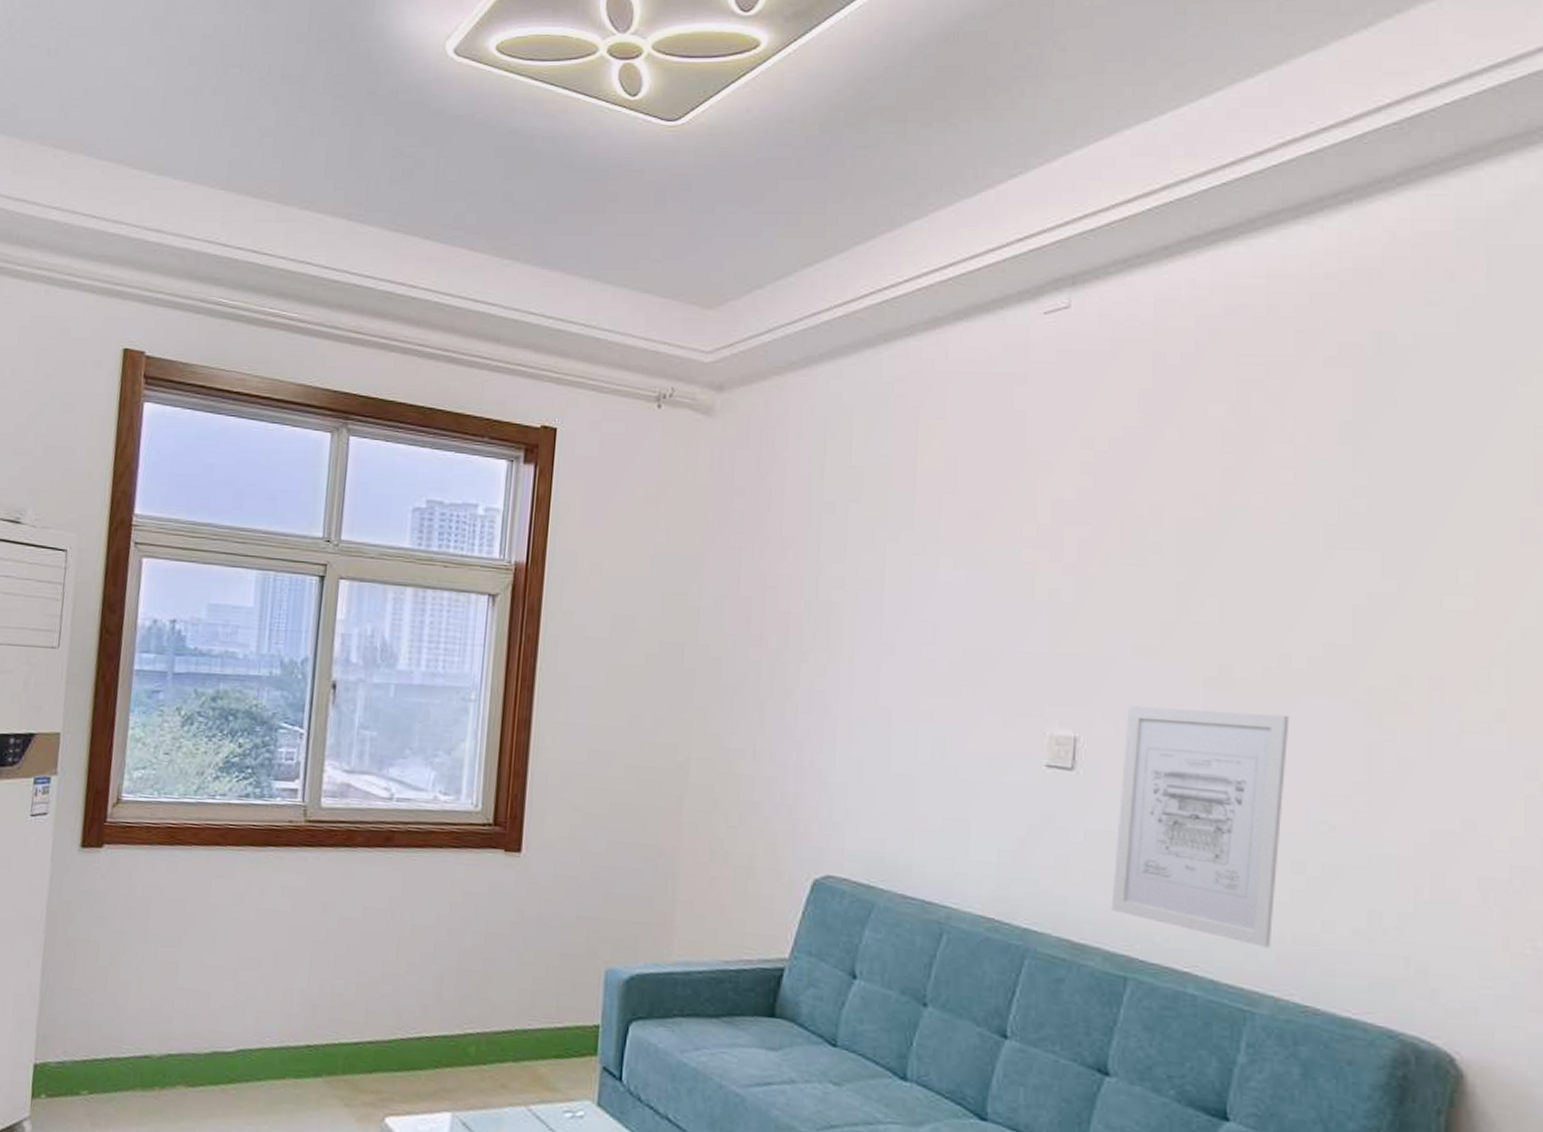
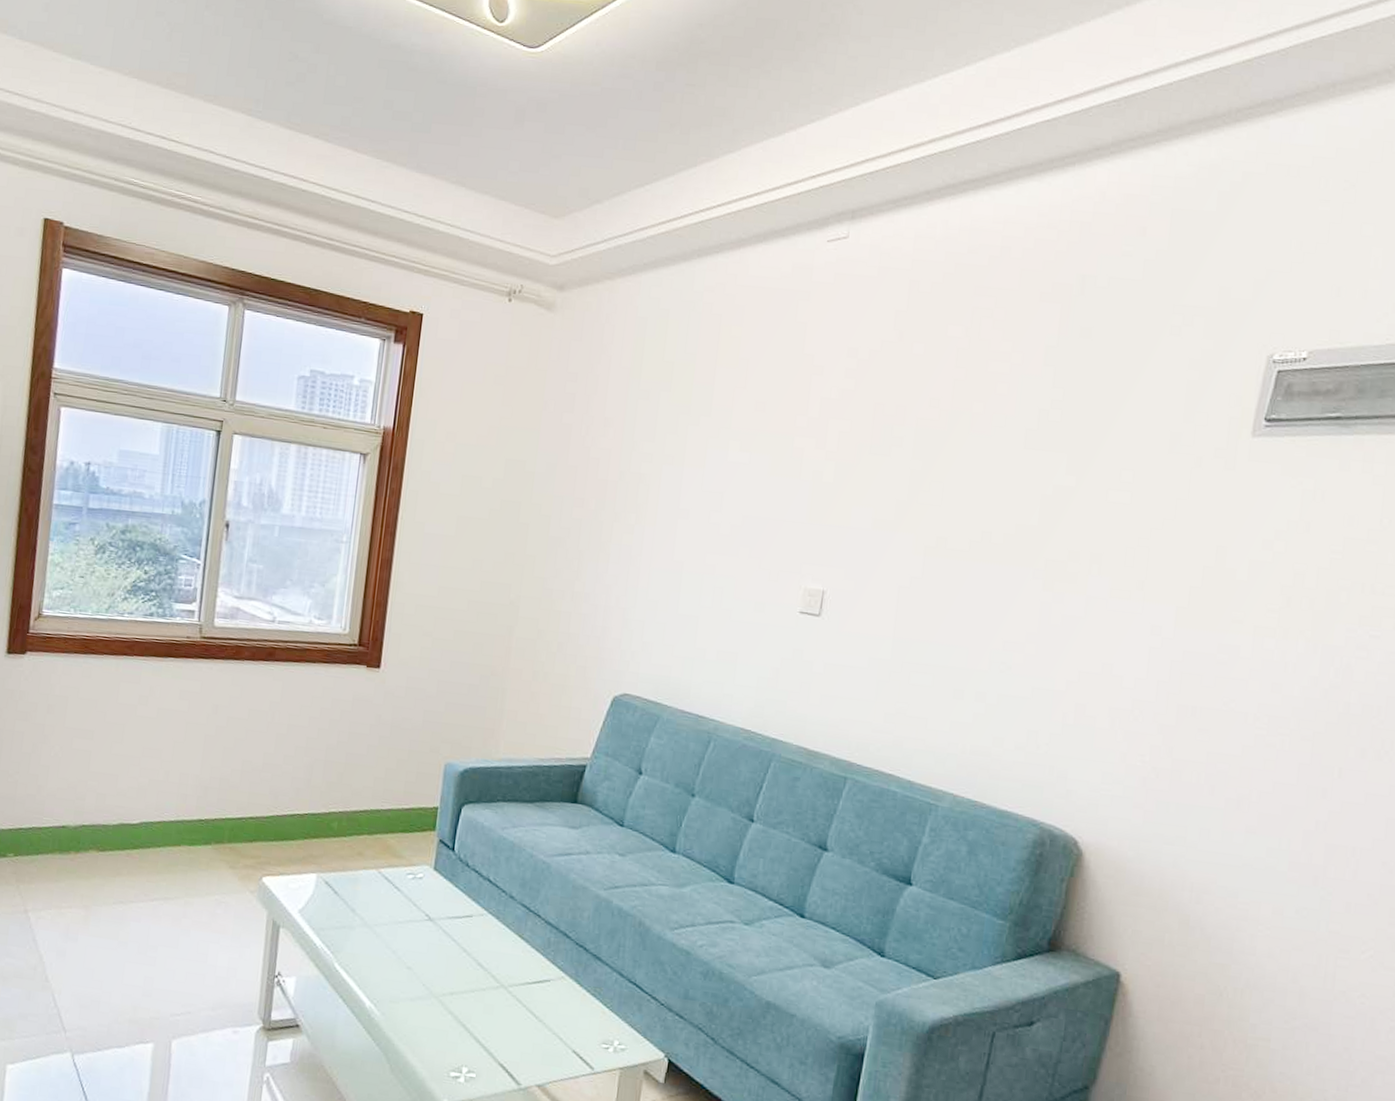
wall art: present [1111,706,1290,948] -> none [839,567,986,757]

